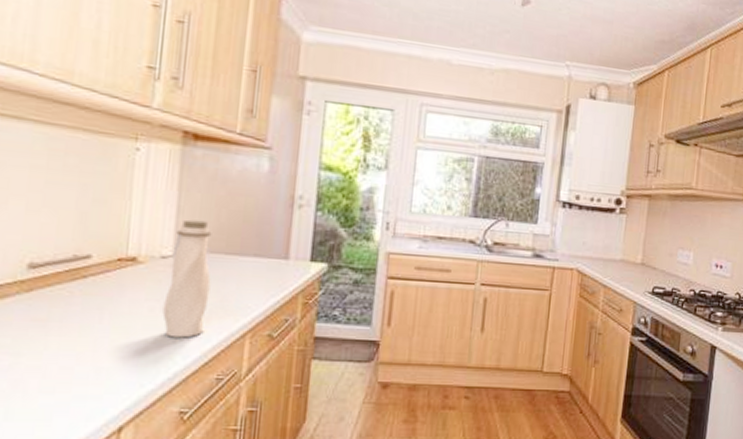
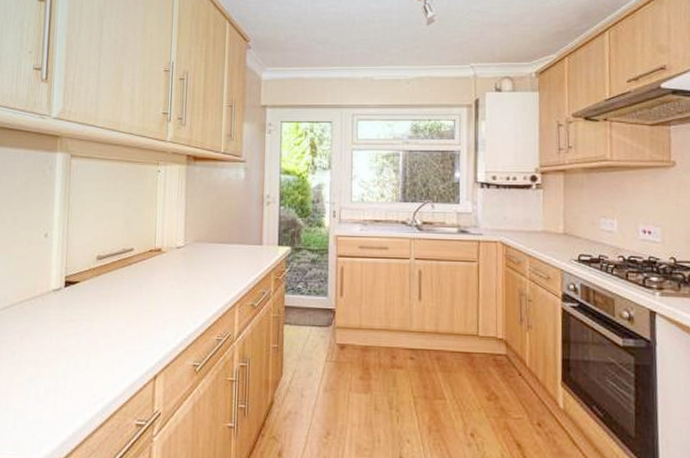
water bottle: present [162,219,212,338] -> none [179,219,210,308]

